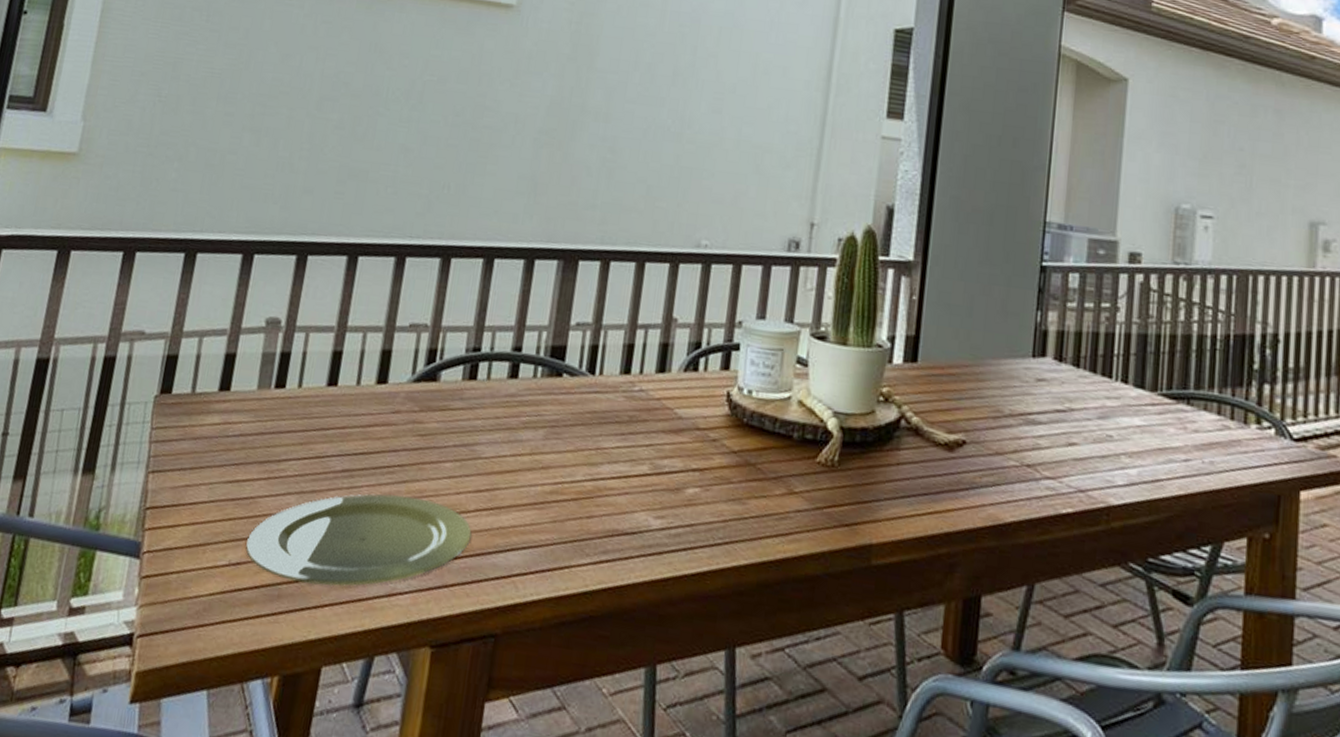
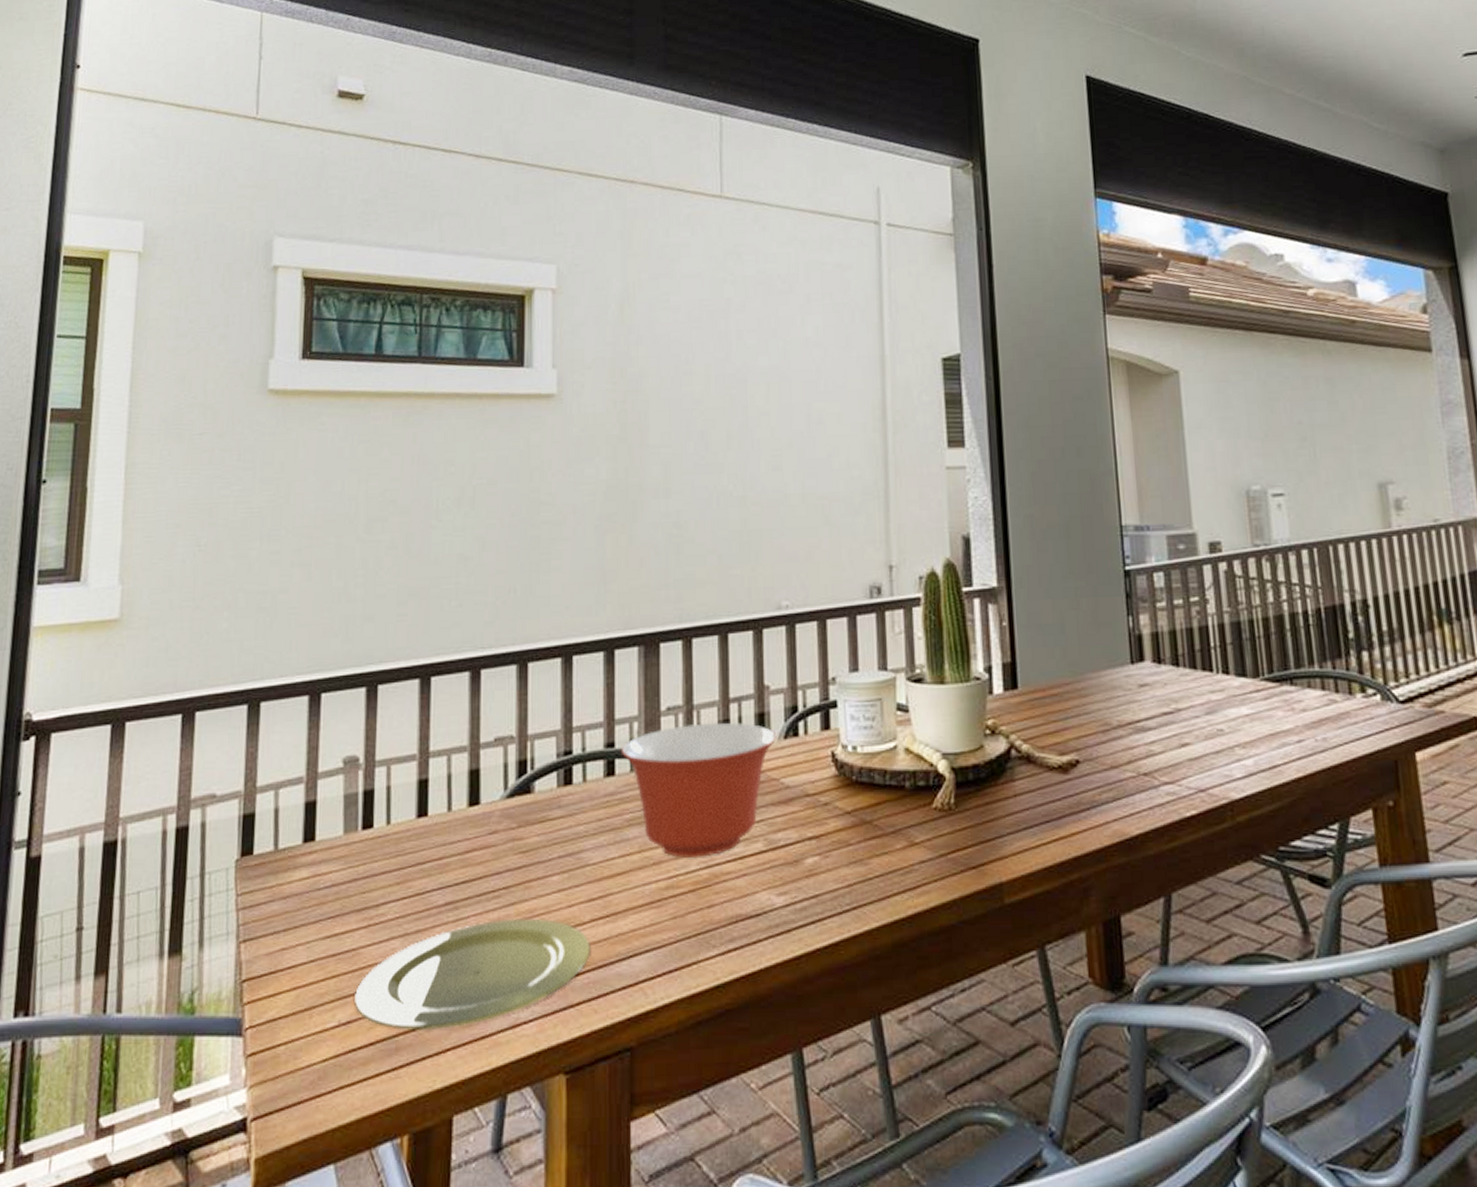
mixing bowl: none [526,342,677,470] -> present [620,722,777,858]

